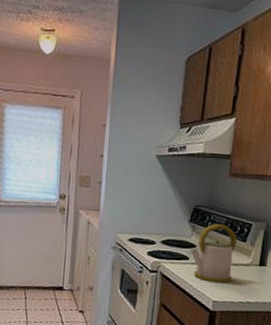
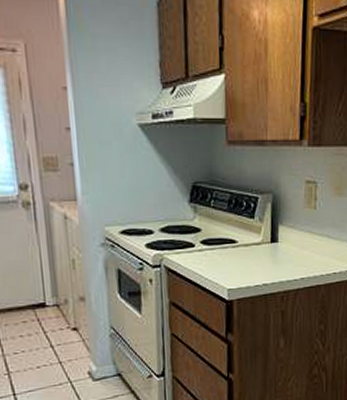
kettle: present [191,224,237,283] -> none [196,201,245,269]

